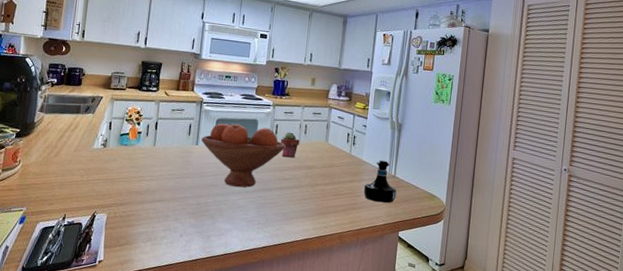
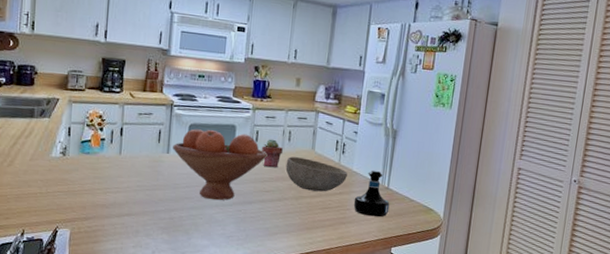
bowl: none [302,148,358,180] -> present [285,157,347,192]

